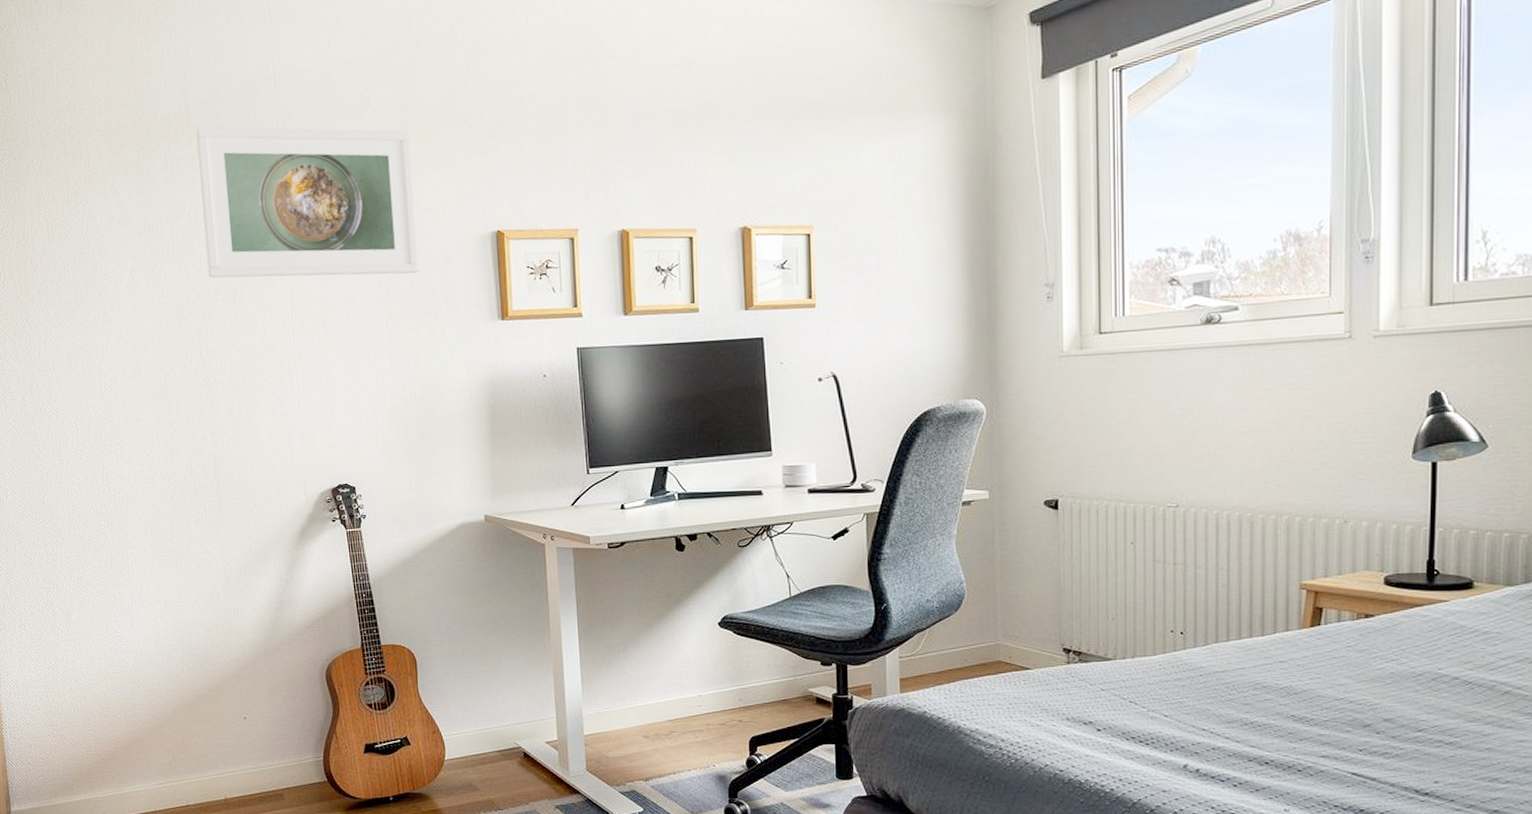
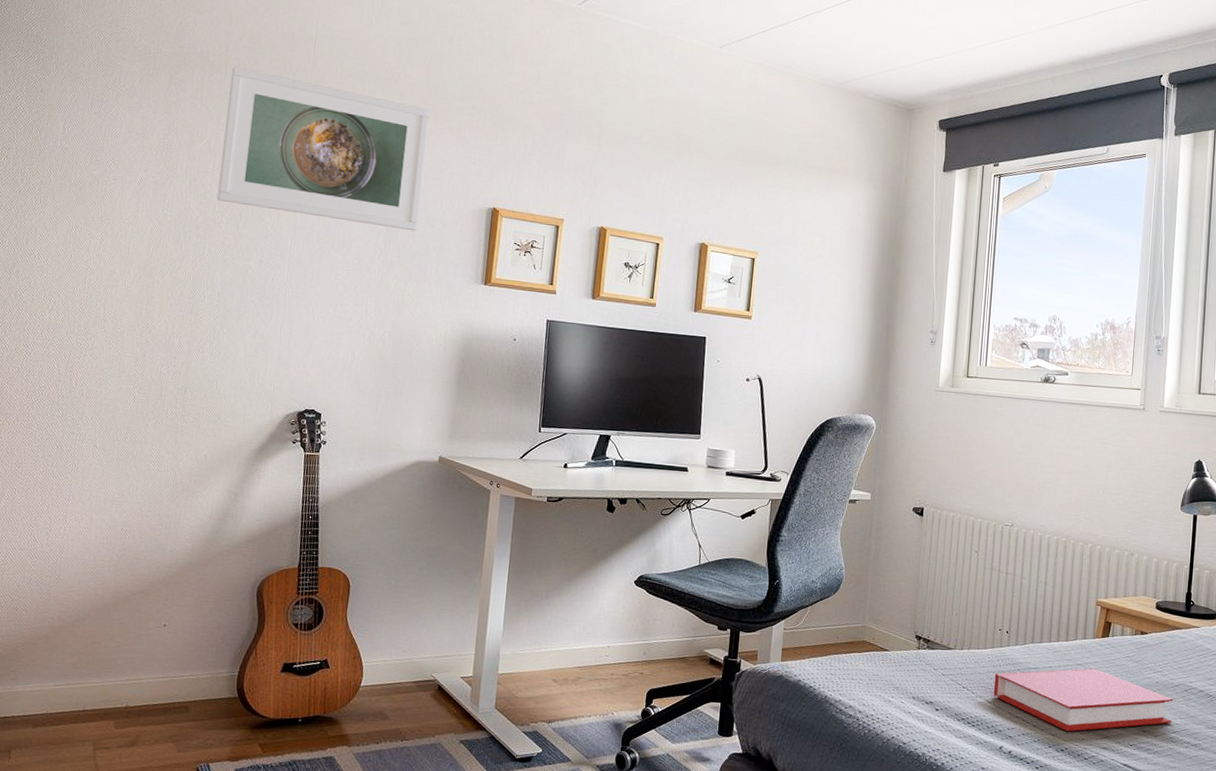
book: none [1169,664,1416,742] -> present [993,668,1173,732]

